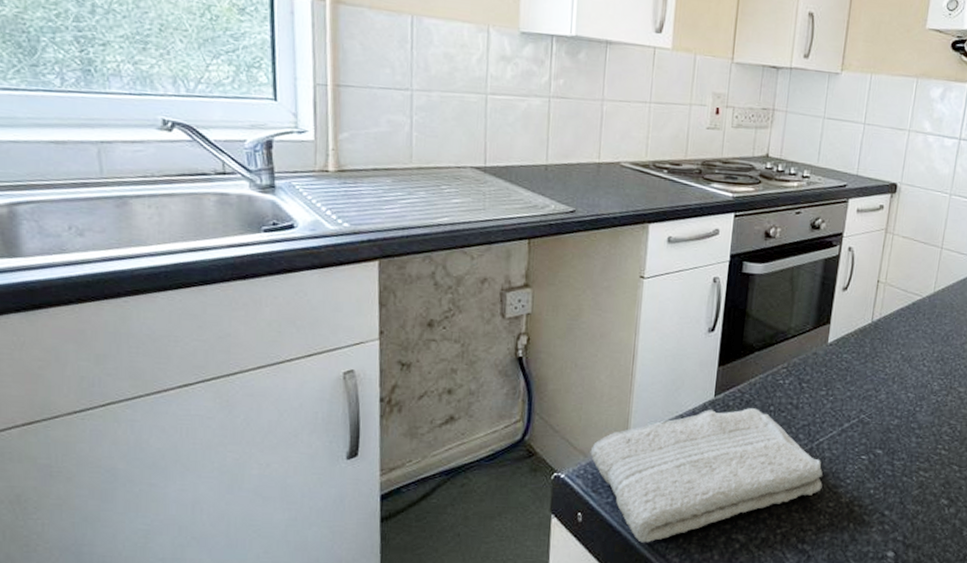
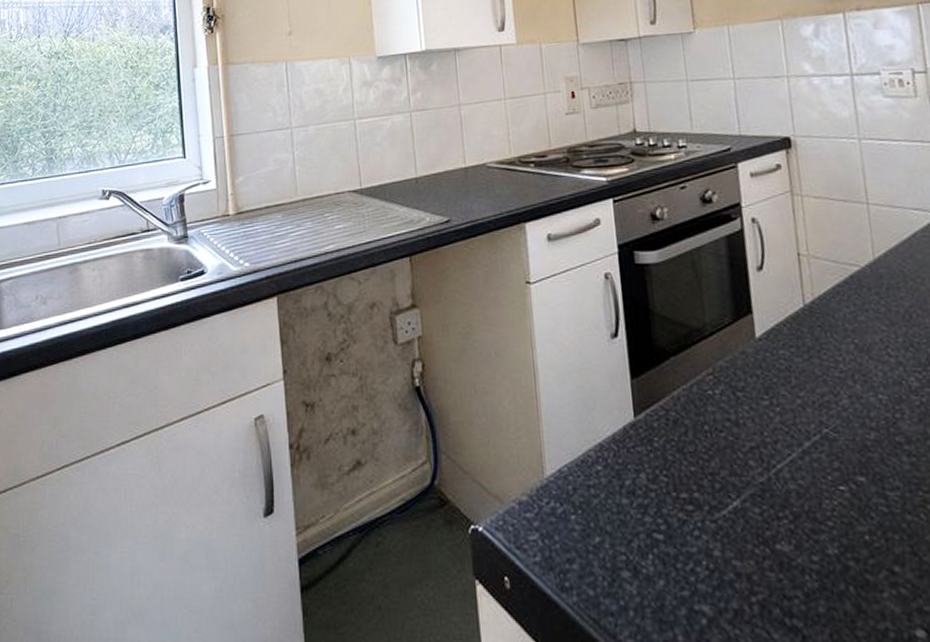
washcloth: present [590,408,823,543] -> none [506,429,797,618]

